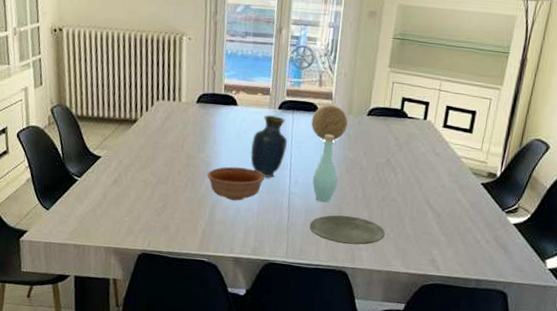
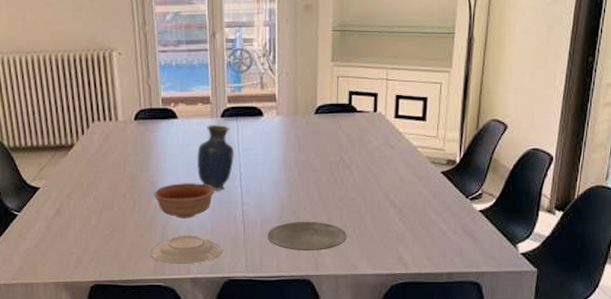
plate: none [197,216,266,245] -> present [150,235,222,265]
decorative ball: present [311,104,348,140] -> none [256,107,295,145]
bottle: present [312,134,338,203] -> none [265,138,291,210]

